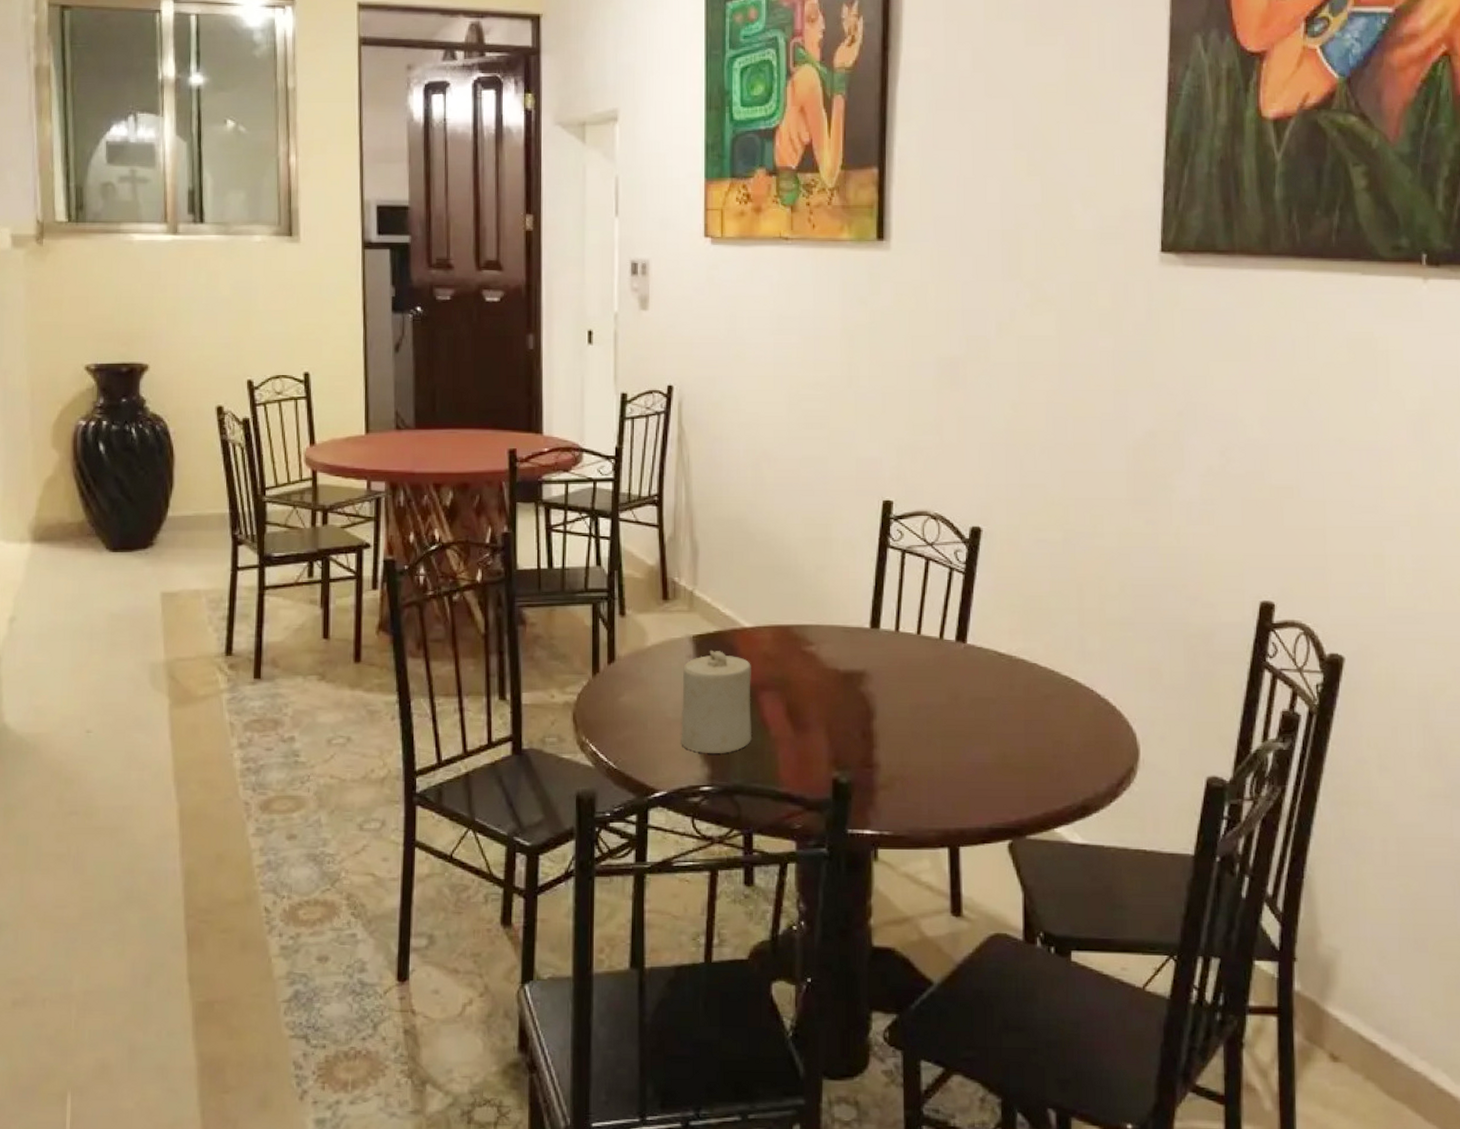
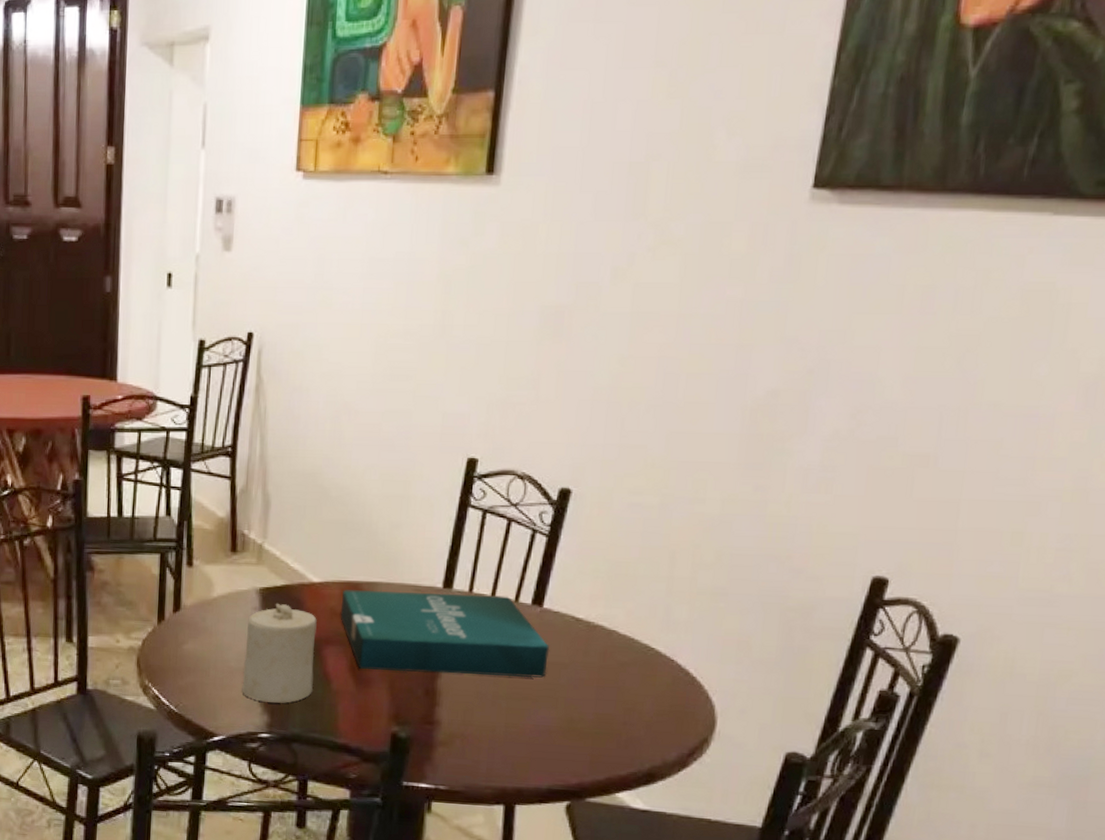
pizza box: none [773,633,977,715] -> present [340,590,550,678]

